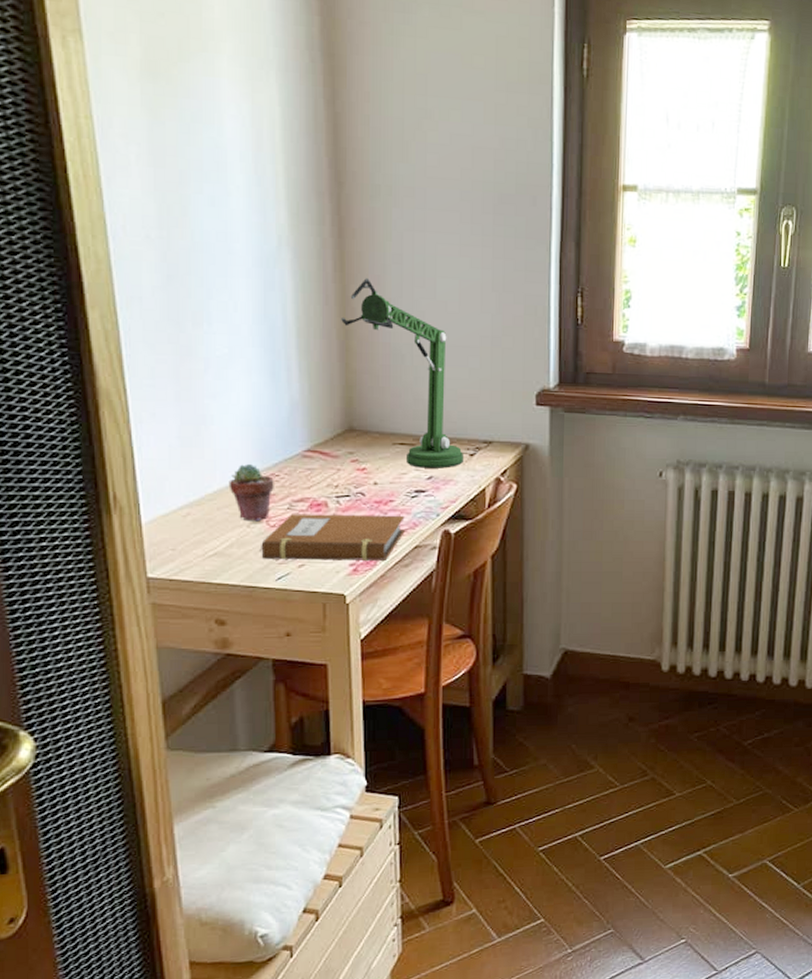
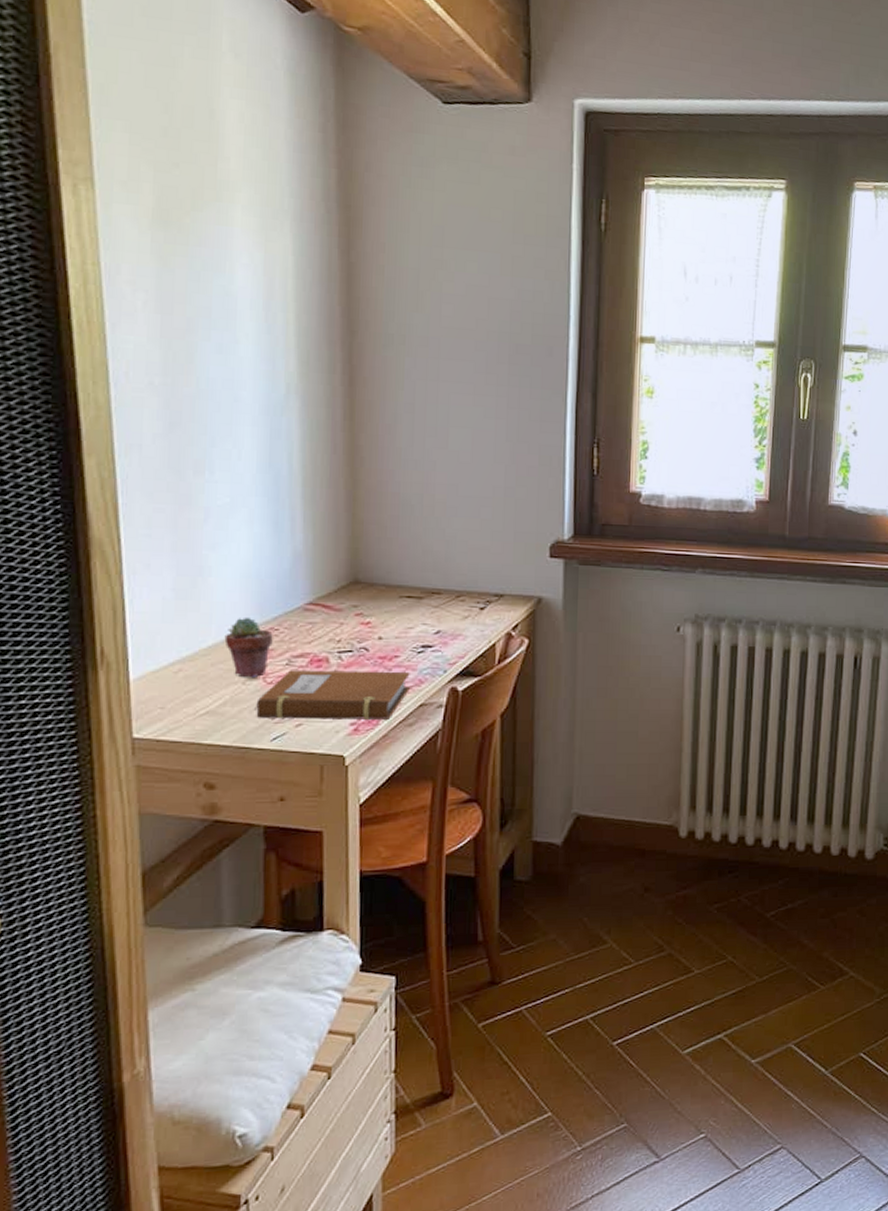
desk lamp: present [341,278,465,468] -> none [349,427,474,623]

